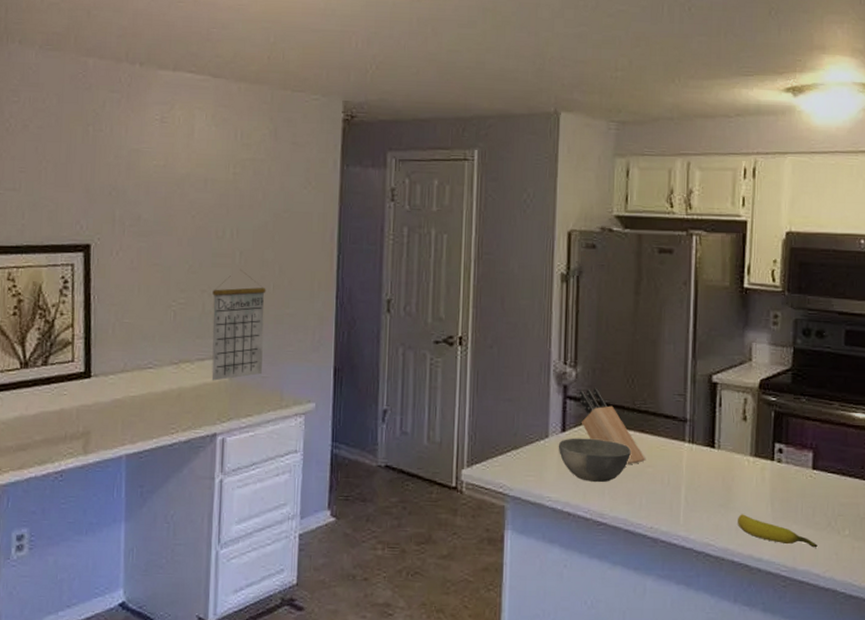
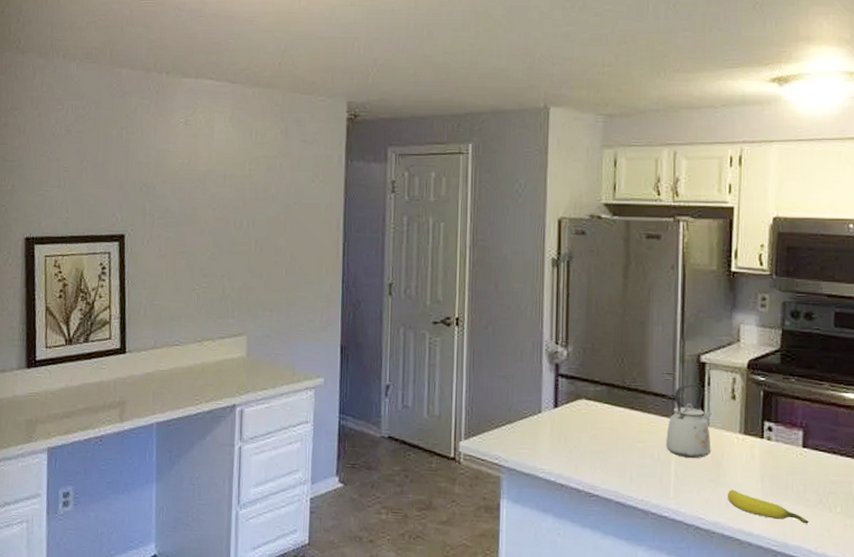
calendar: present [211,270,266,381] -> none [231,257,279,357]
bowl: present [558,438,631,483] -> none [550,413,621,456]
knife block: present [579,388,645,465] -> none [570,366,635,440]
kettle: none [676,405,723,482] -> present [666,383,712,458]

